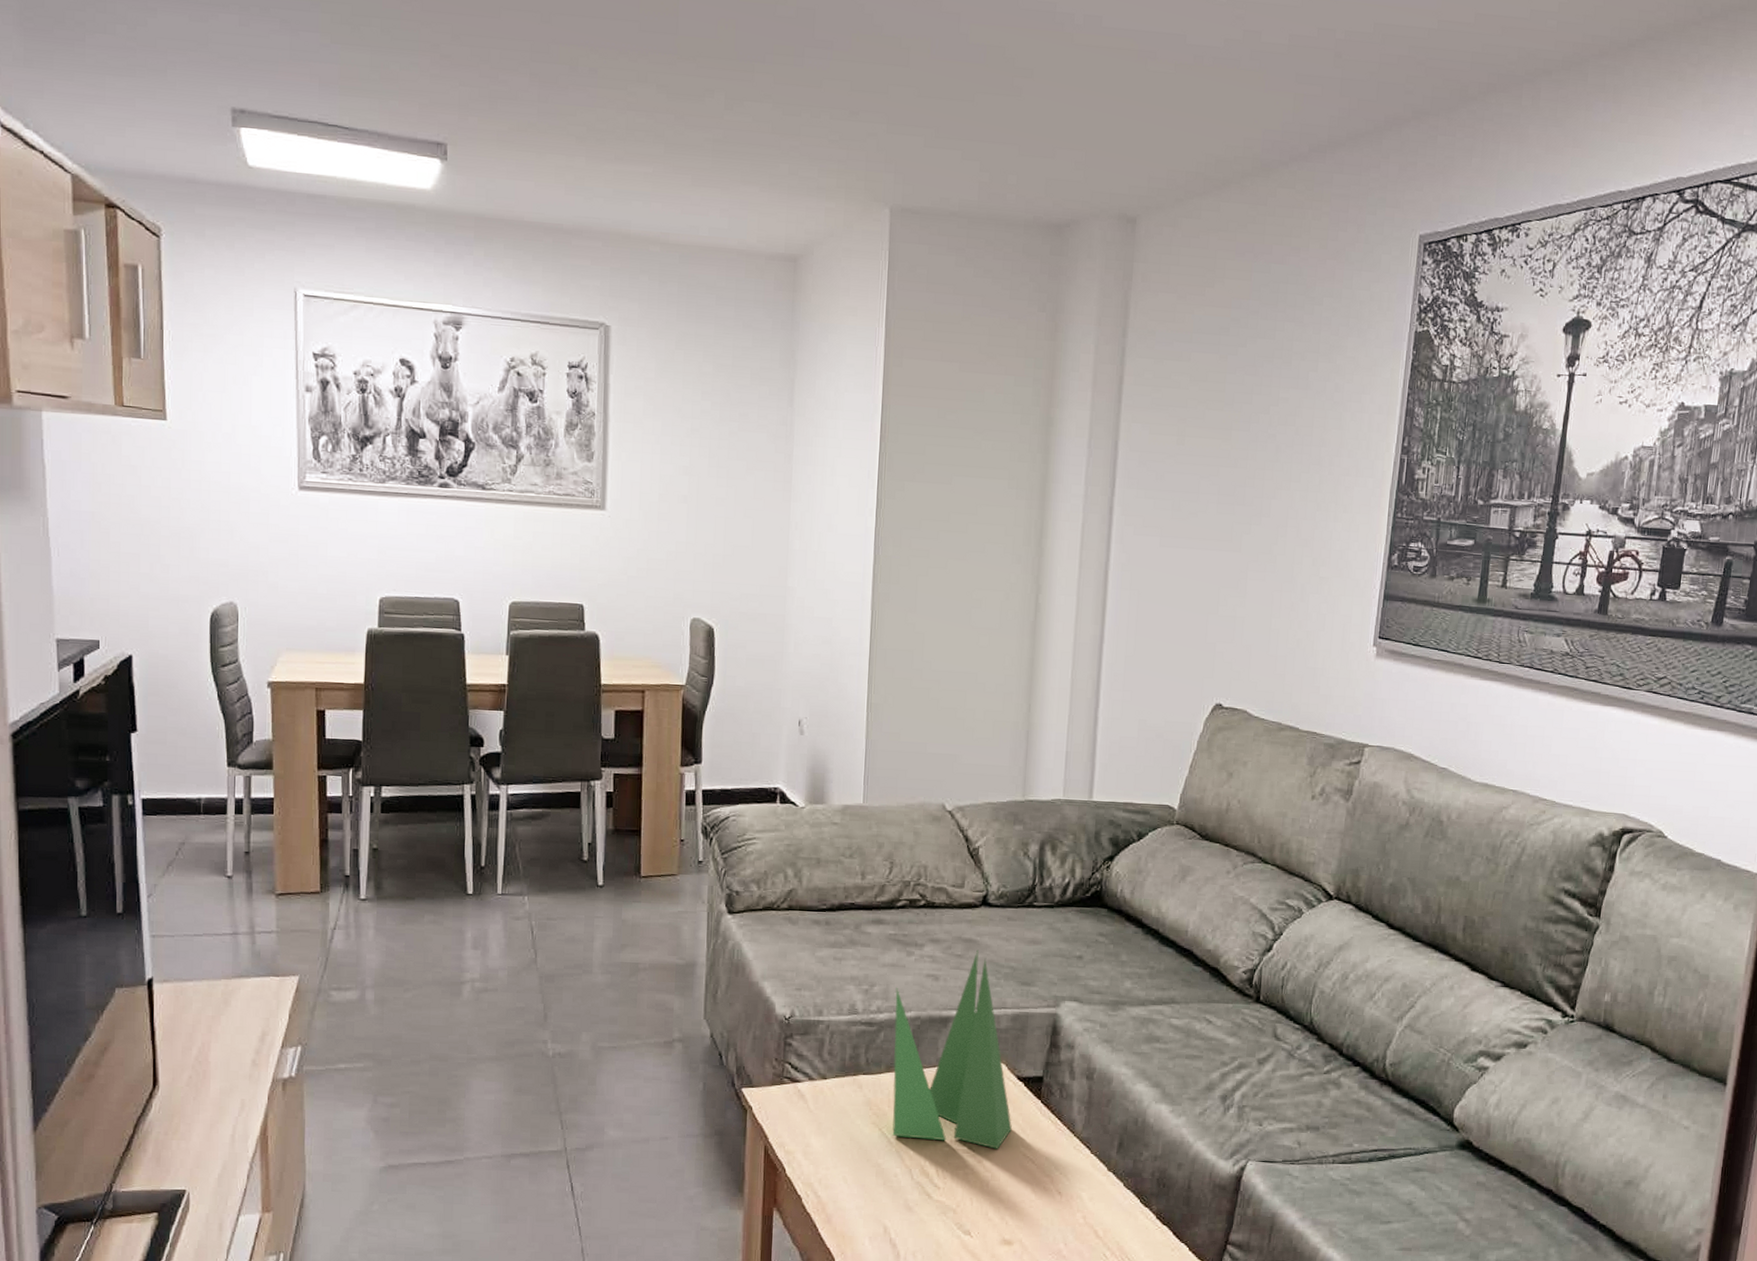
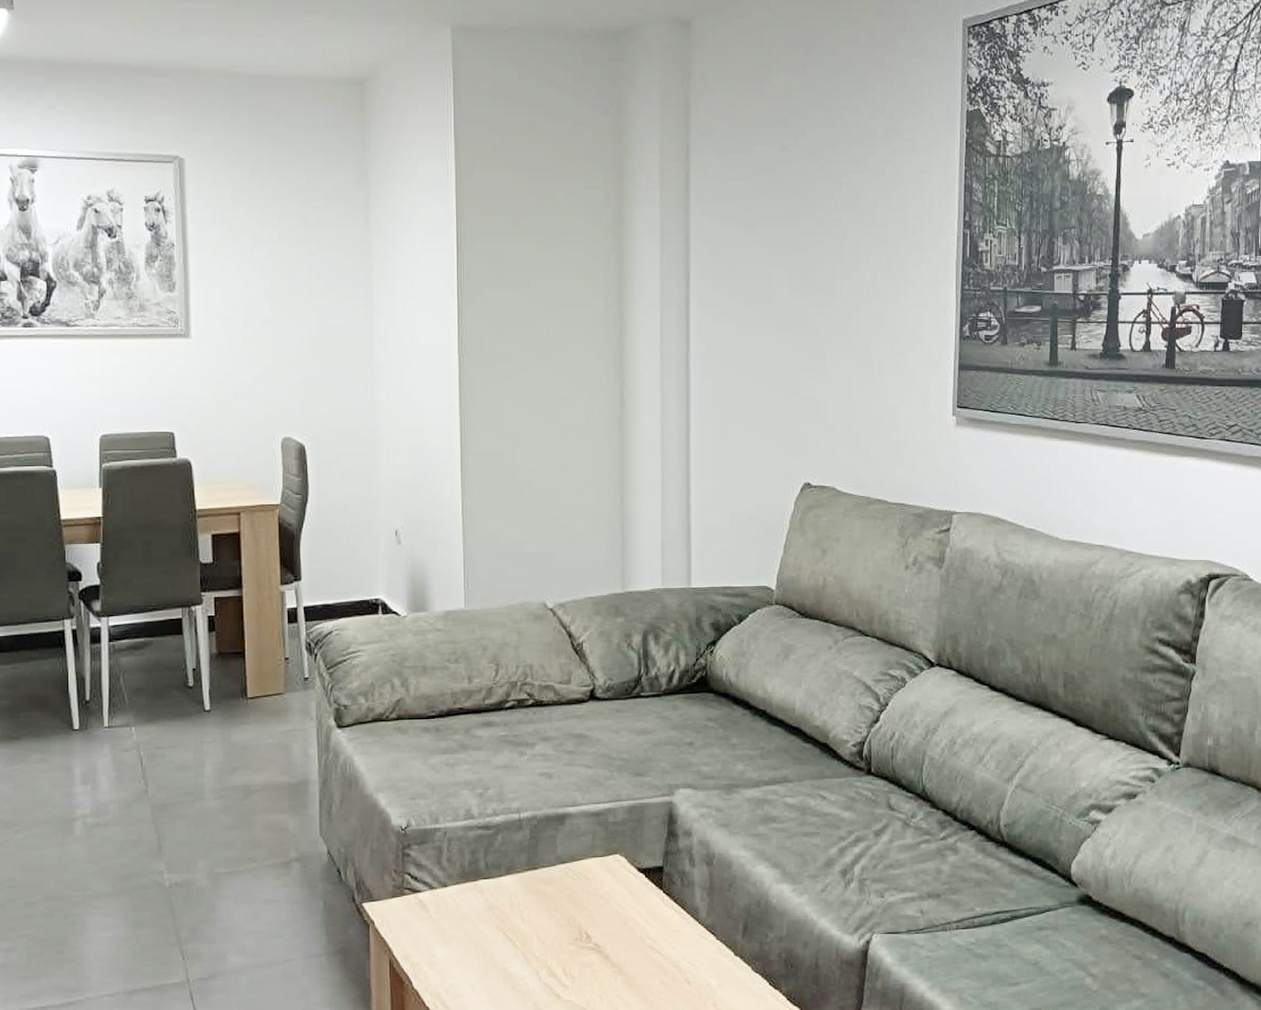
plant: present [892,949,1012,1149] -> none [510,744,636,943]

